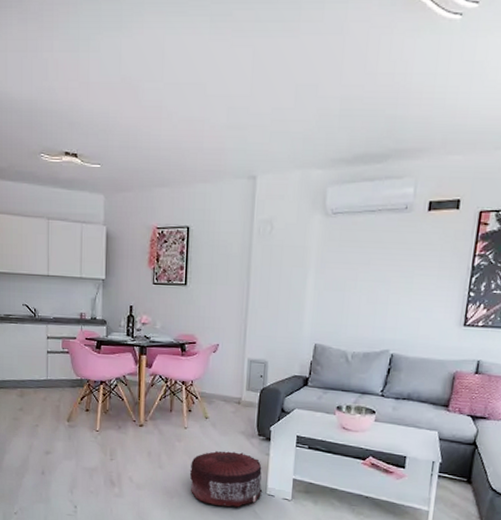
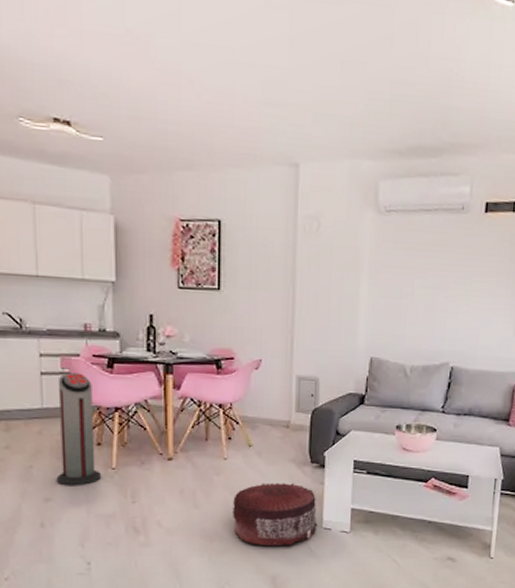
air purifier: none [55,352,88,444] -> present [56,372,102,486]

